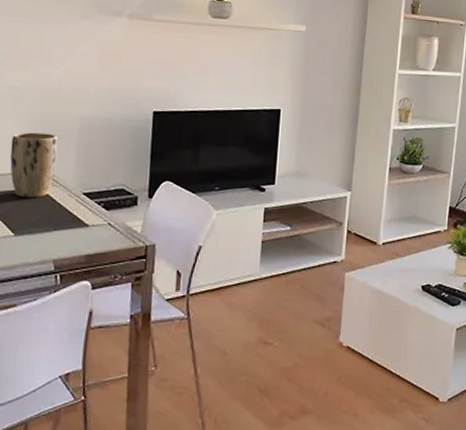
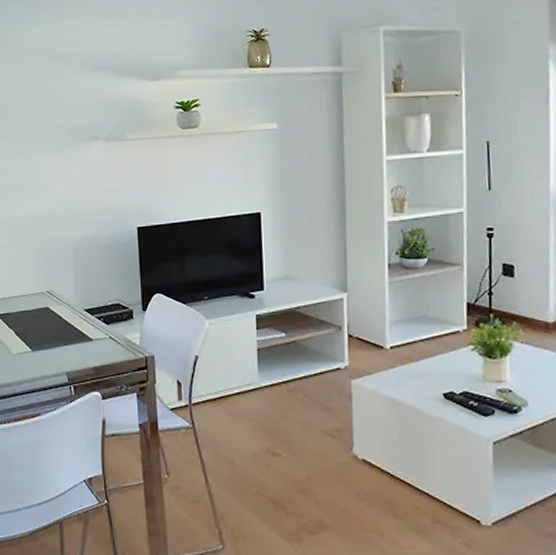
plant pot: present [9,132,58,198] -> none [20,256,59,317]

